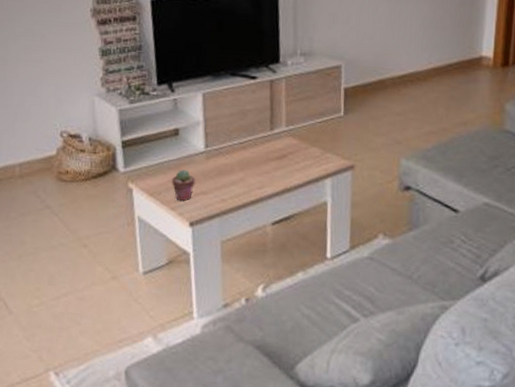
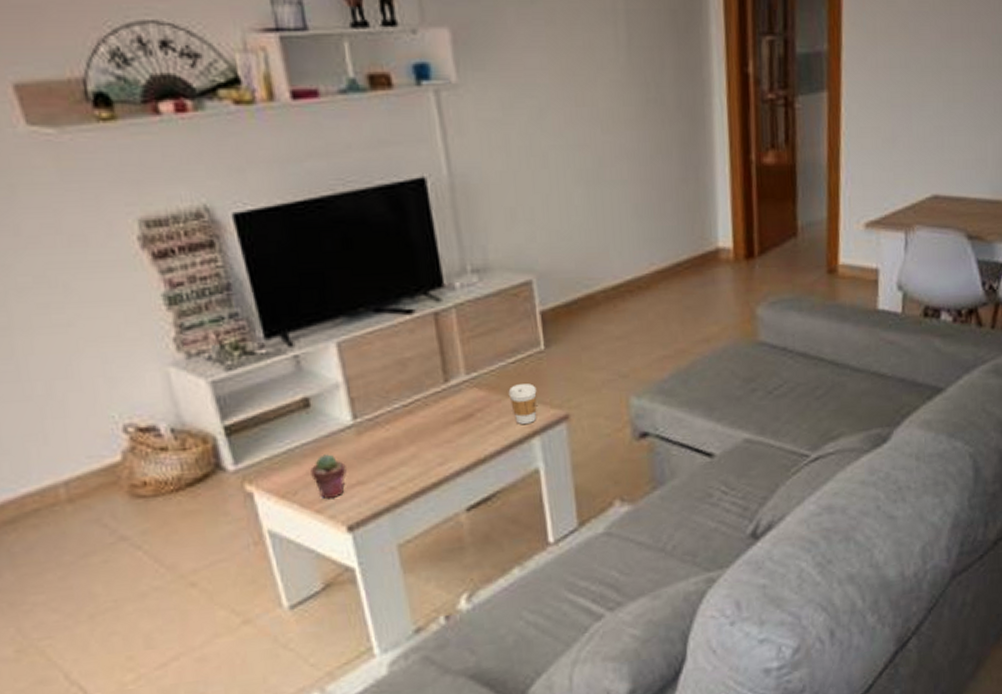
coffee cup: none [313,138,334,168] -> present [508,383,537,424]

